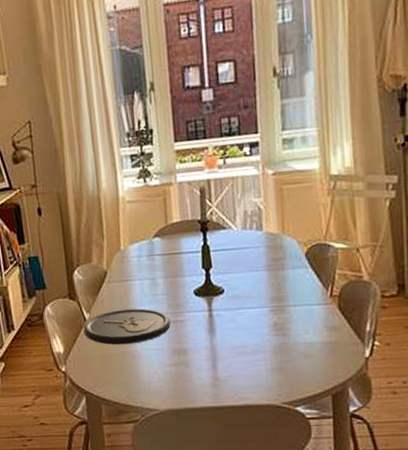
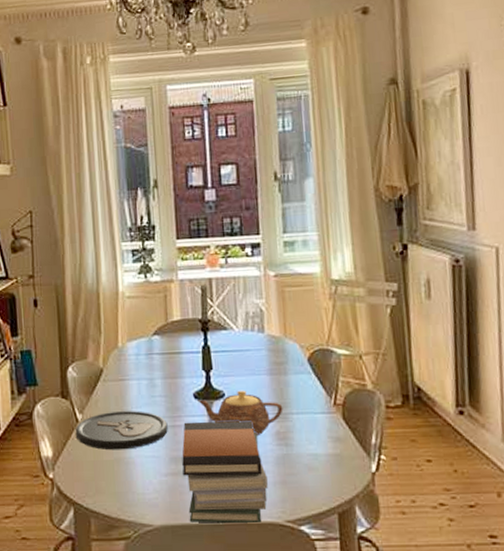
book stack: none [184,314,266,407] -> present [182,420,268,524]
teapot: none [198,285,281,327] -> present [197,390,283,435]

